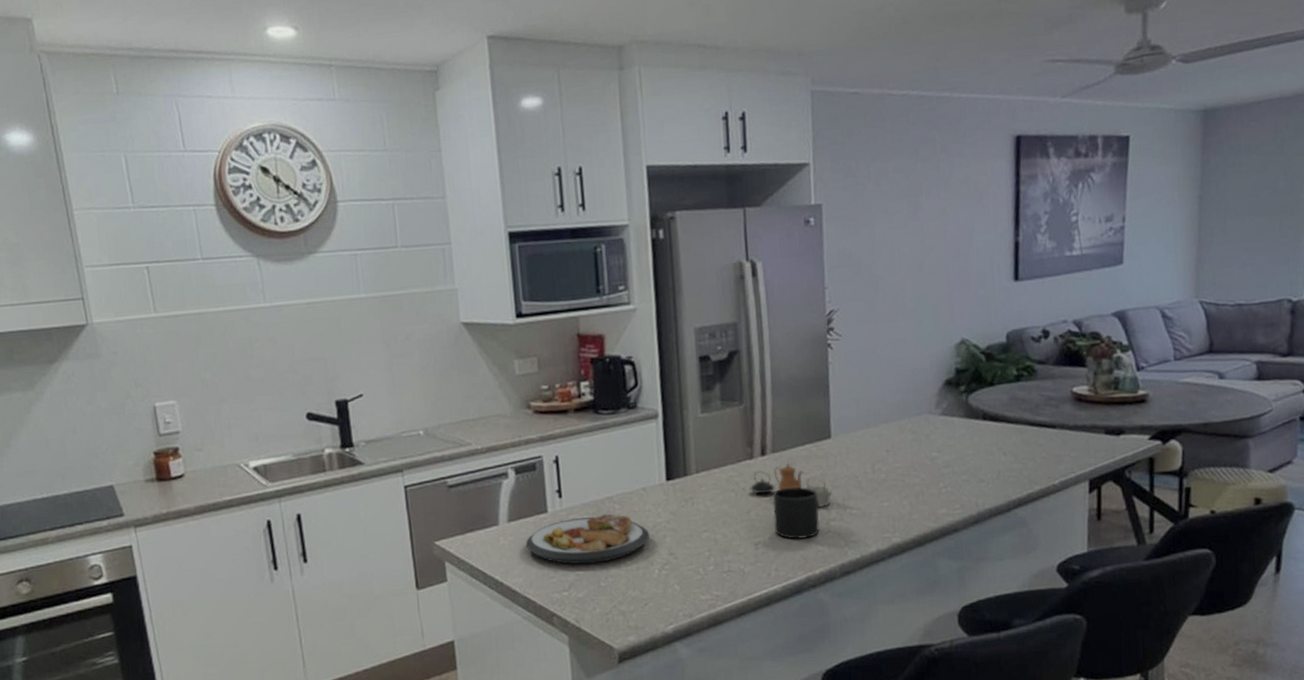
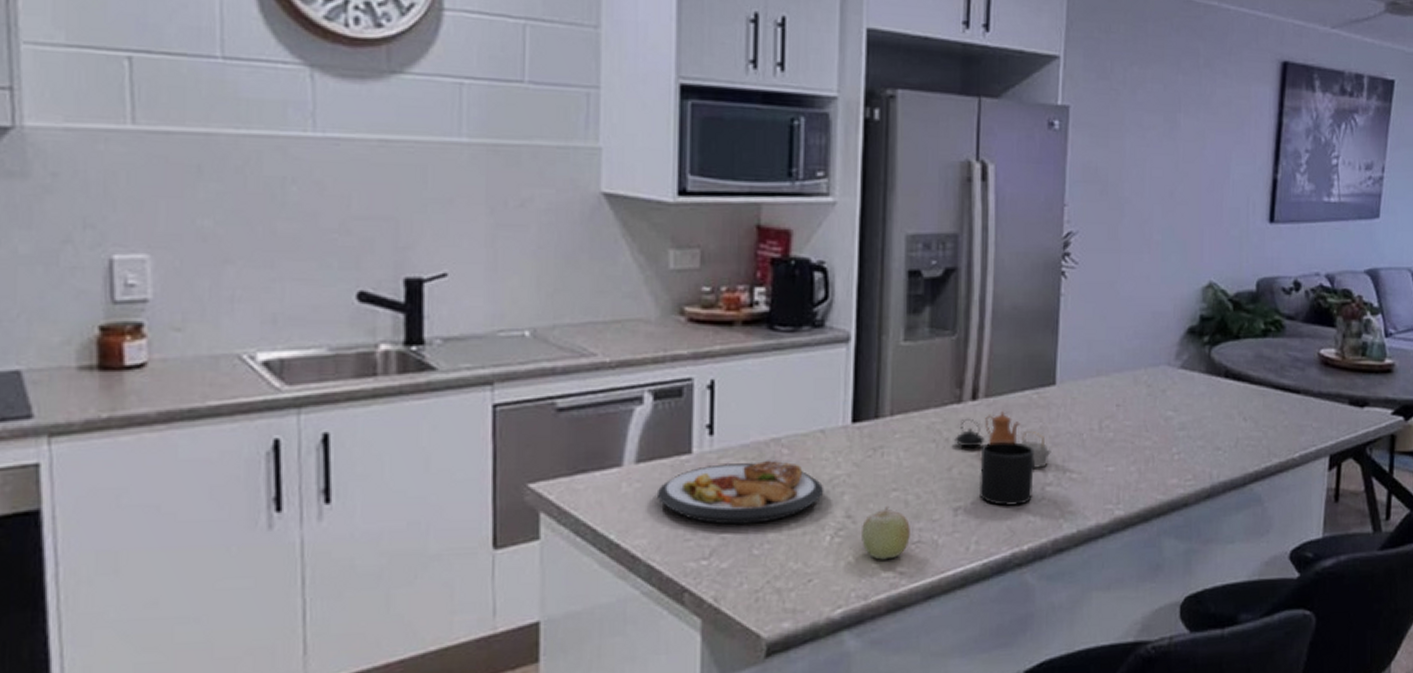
fruit: none [682,544,722,587] -> present [862,505,910,560]

